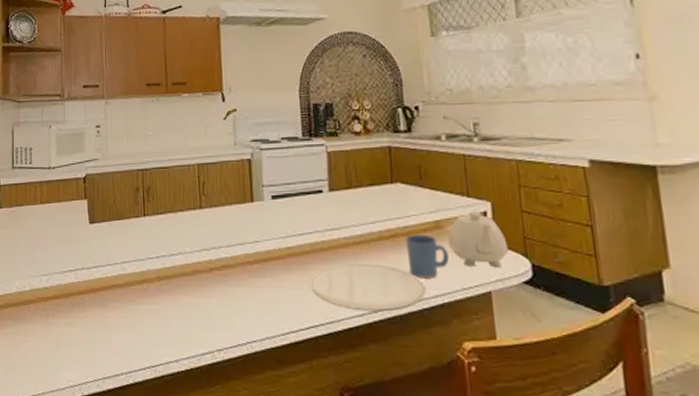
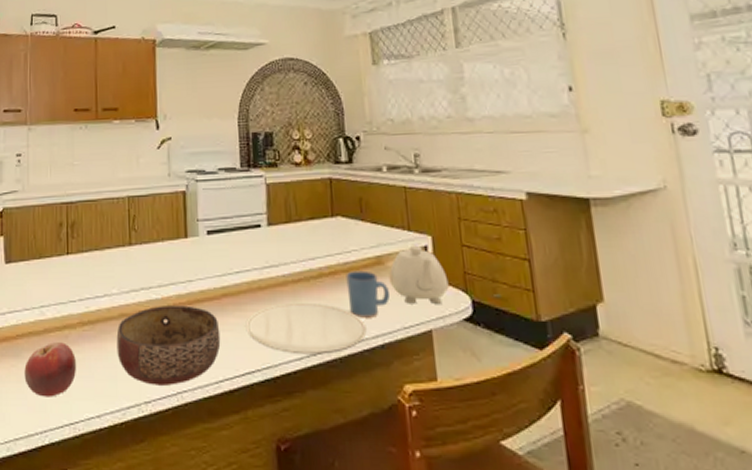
fruit: none [109,294,156,343] -> present [24,342,77,397]
bowl: none [190,264,287,336] -> present [116,305,221,385]

